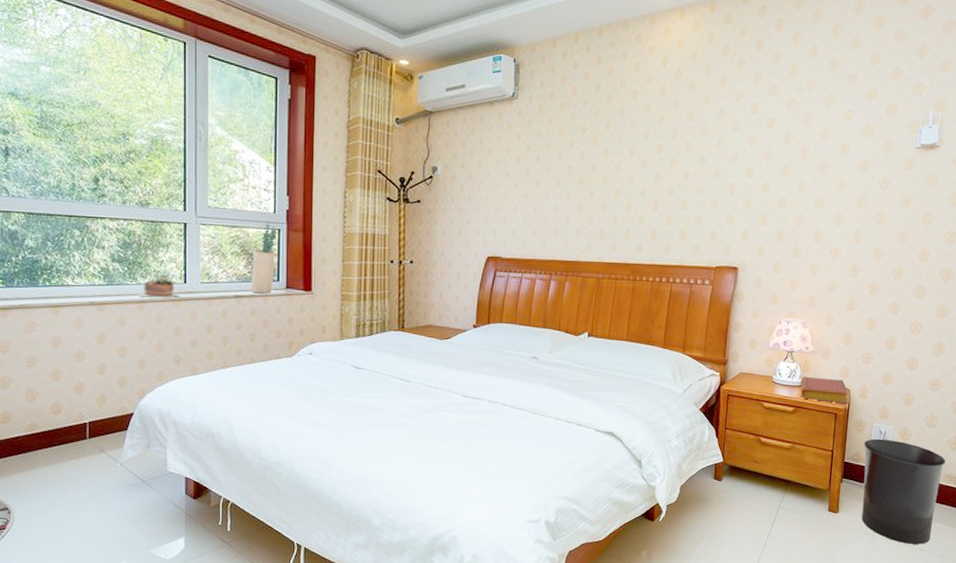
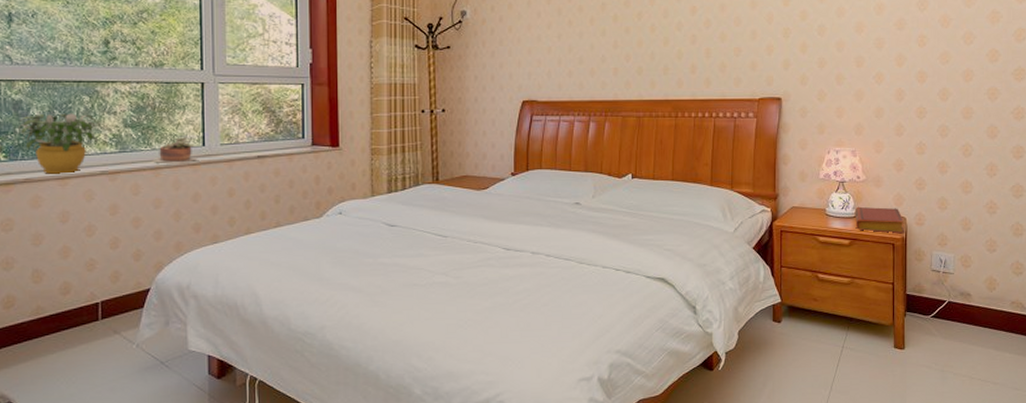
potted flower: none [13,245,90,302] -> present [17,113,100,174]
vase: present [251,221,278,294] -> none [274,75,301,152]
waste bin: present [861,438,946,544] -> none [925,267,1011,378]

